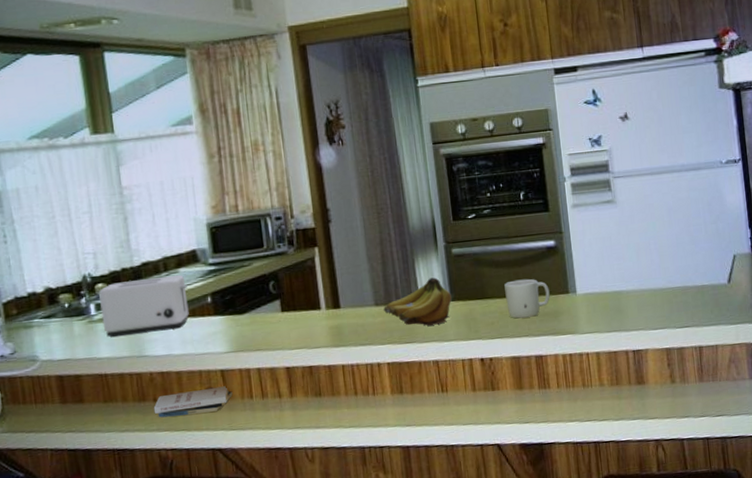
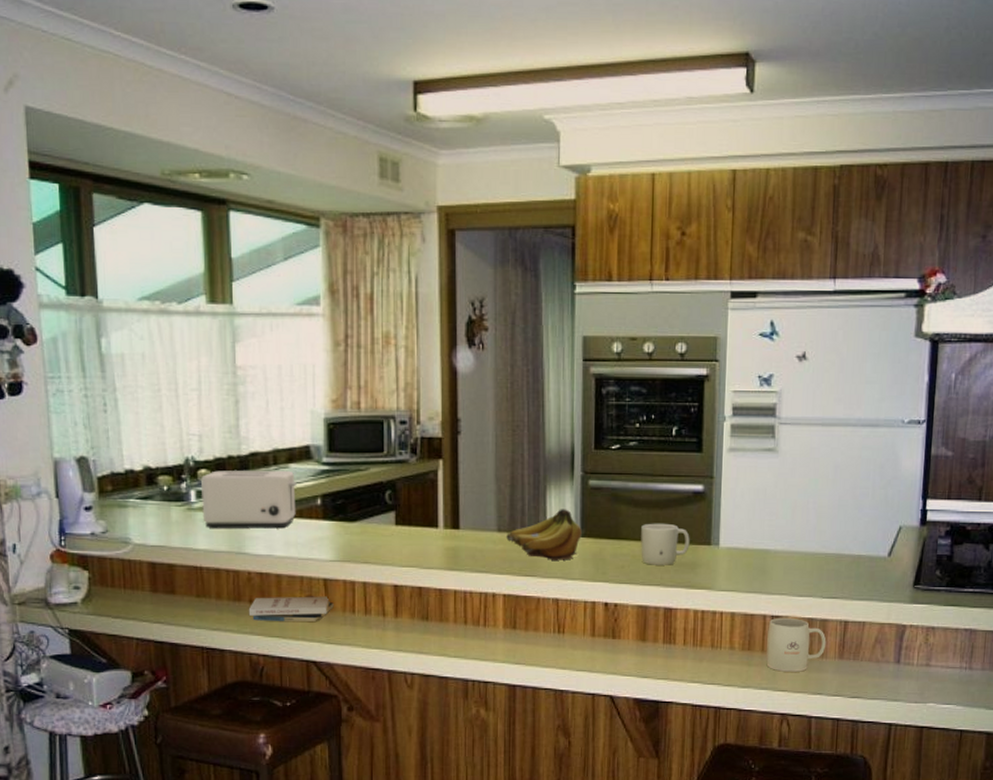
mug: none [631,349,686,401] -> present [766,617,827,673]

